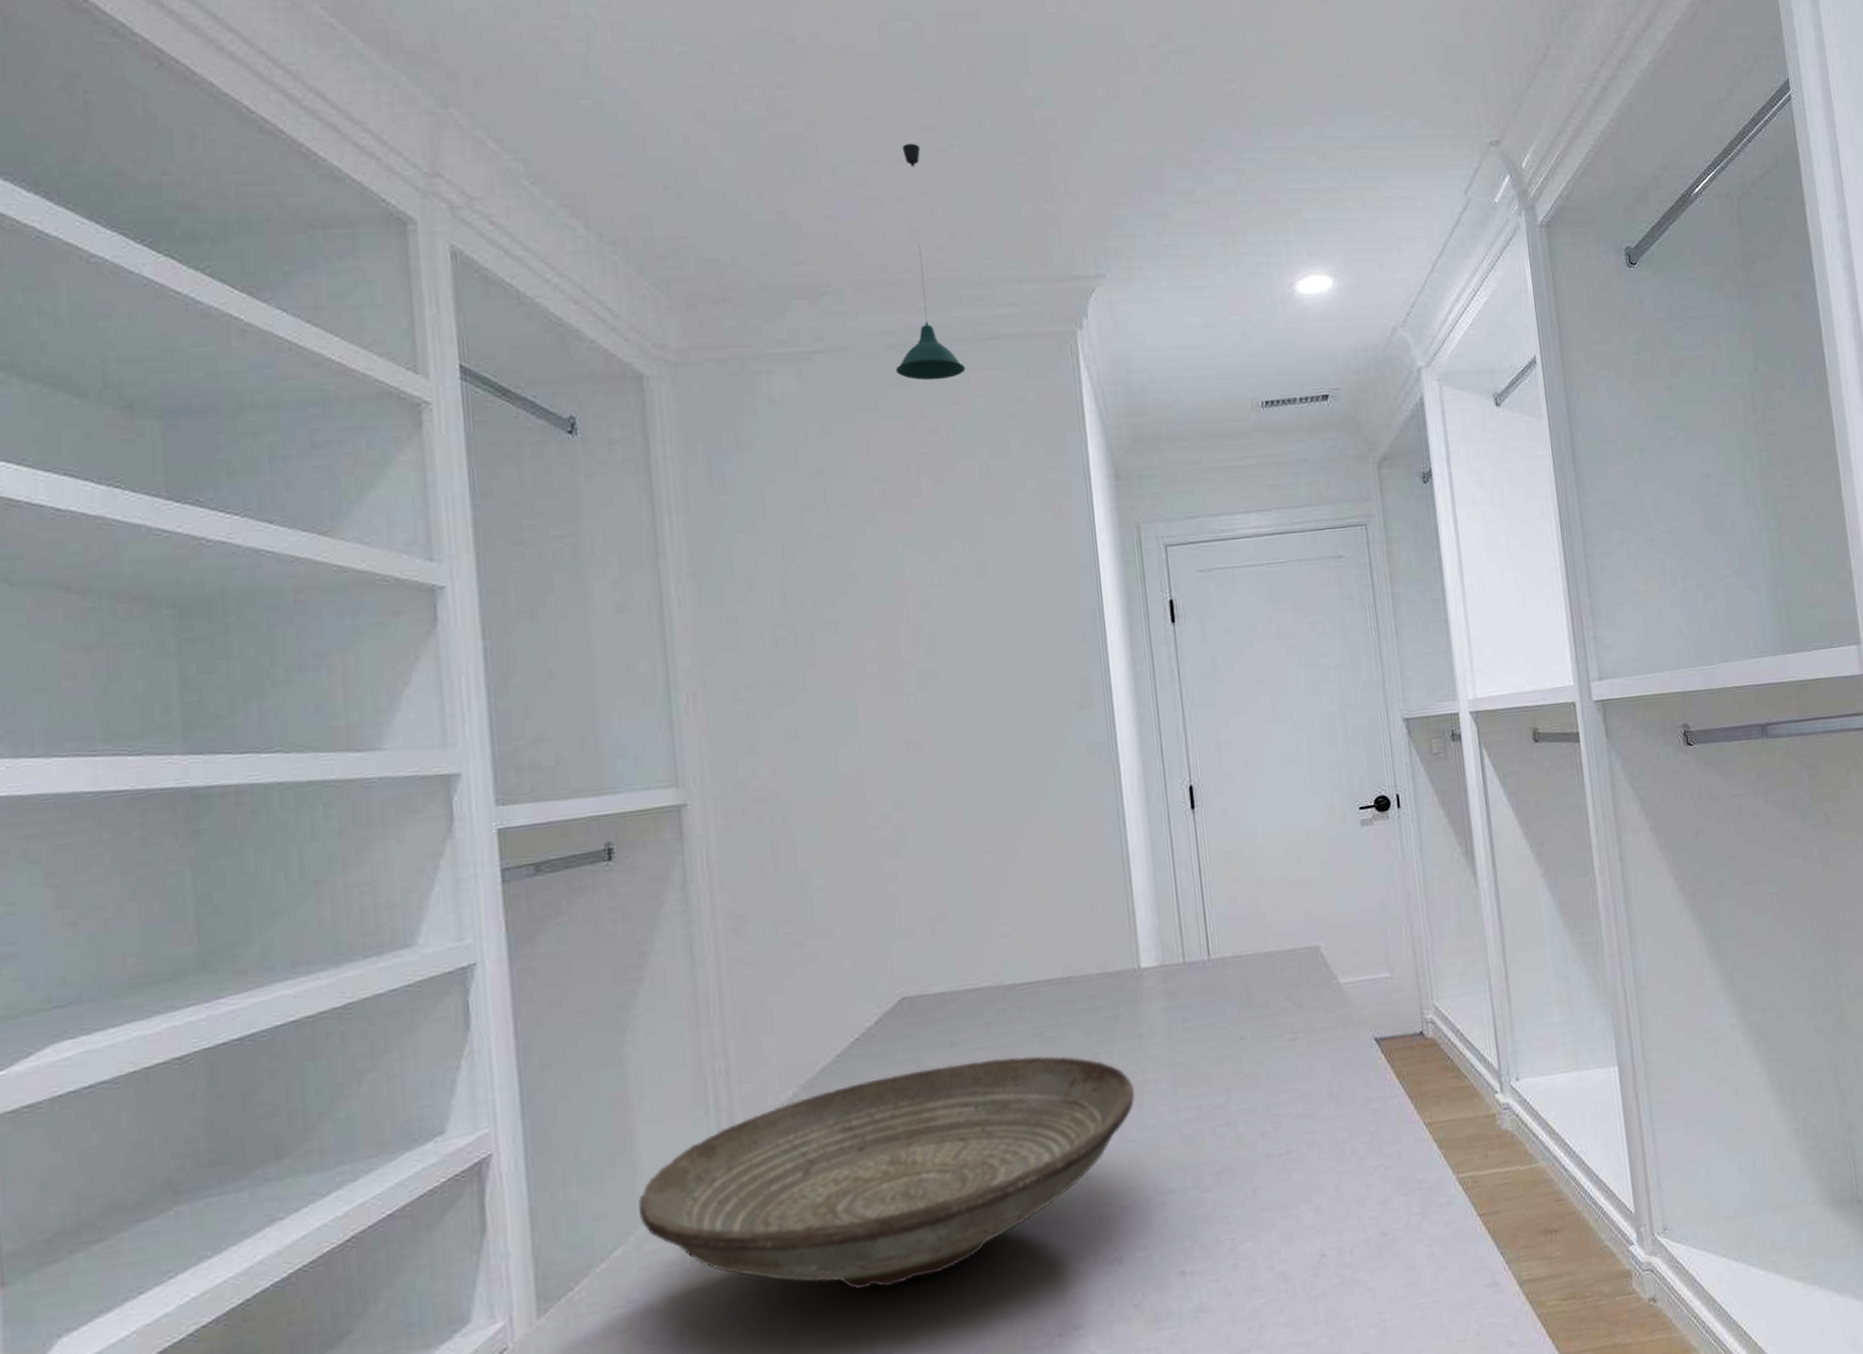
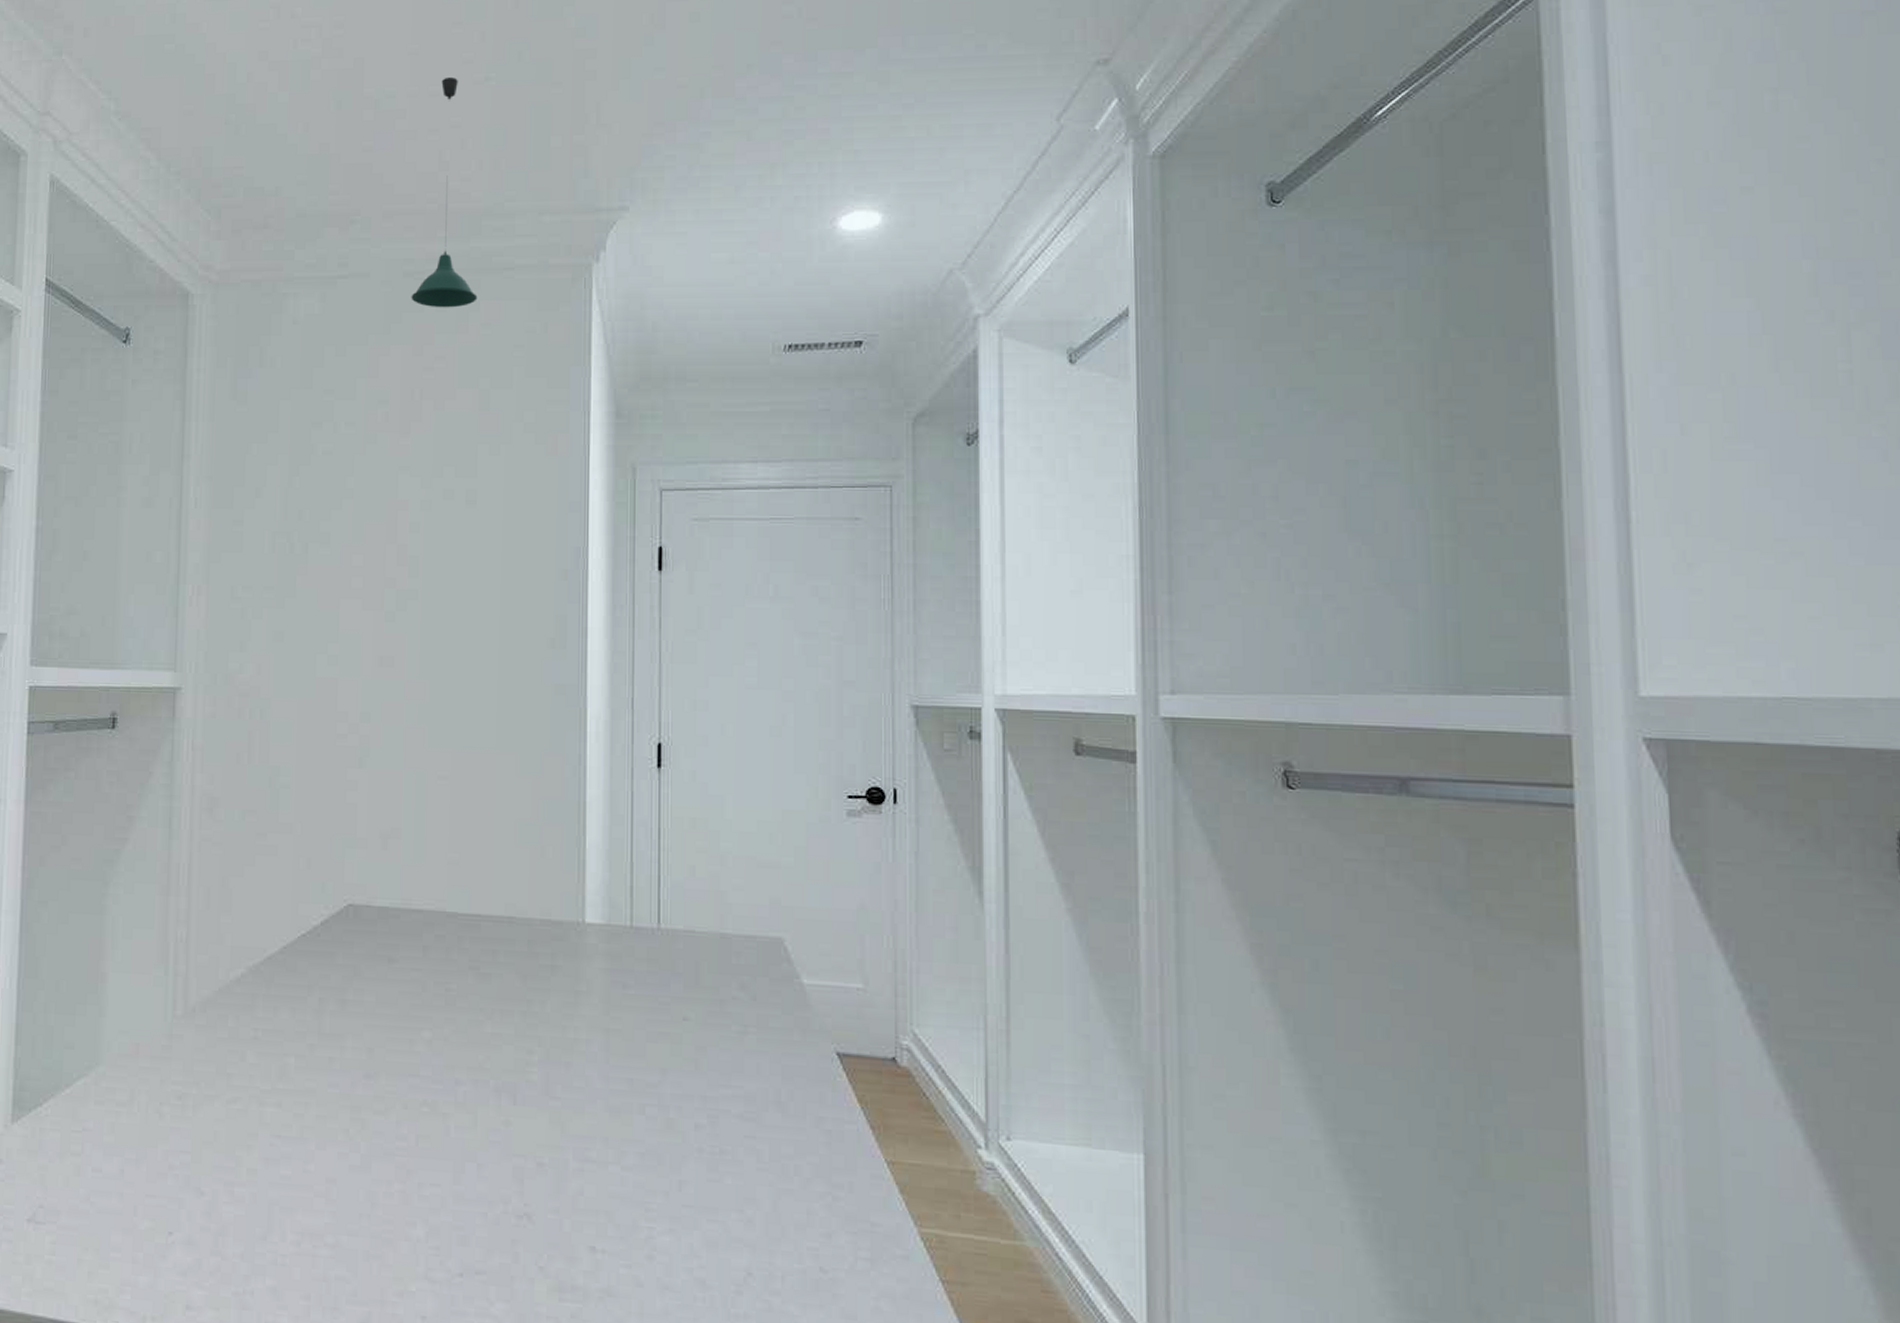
decorative bowl: present [638,1056,1136,1290] -> none [101,976,565,1180]

